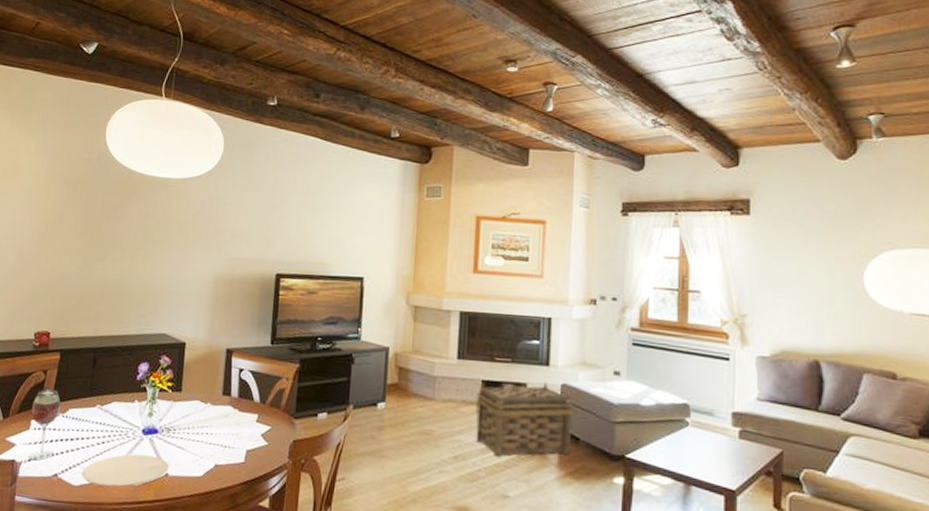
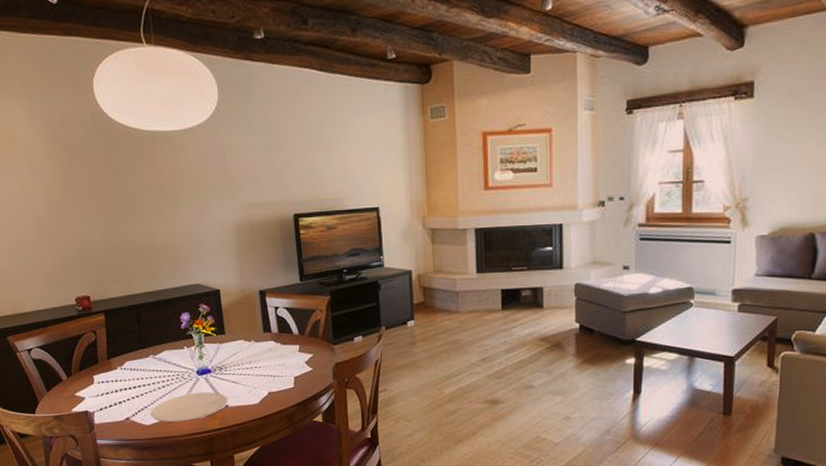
wineglass: present [29,389,61,461] -> none [90,347,121,409]
basket: present [475,381,573,458] -> none [497,283,587,355]

